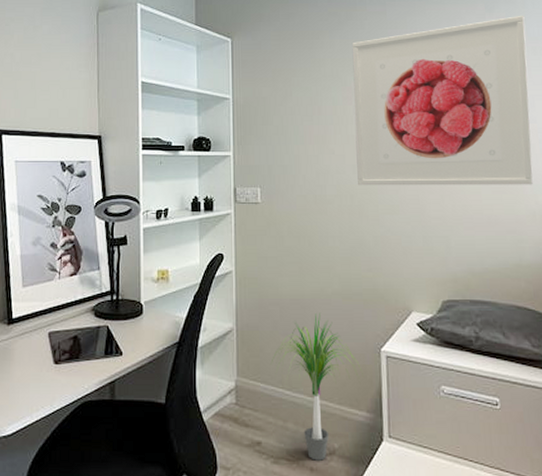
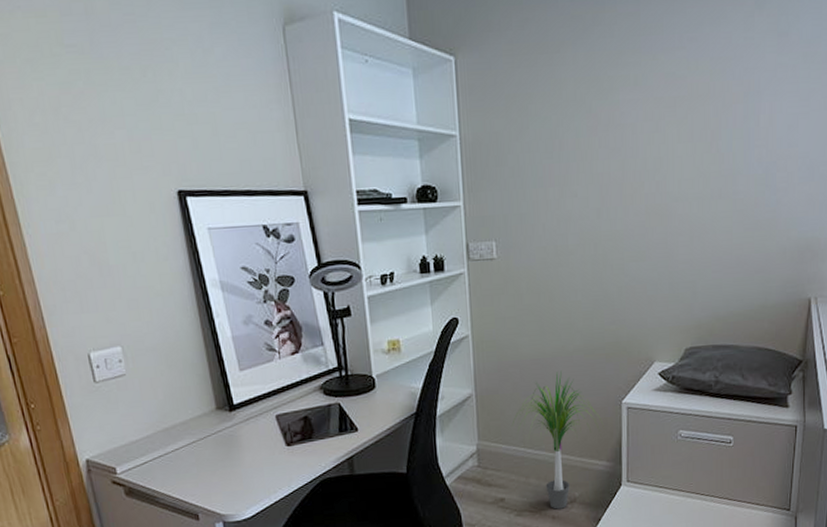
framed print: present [352,15,533,186] -> none [598,11,799,232]

